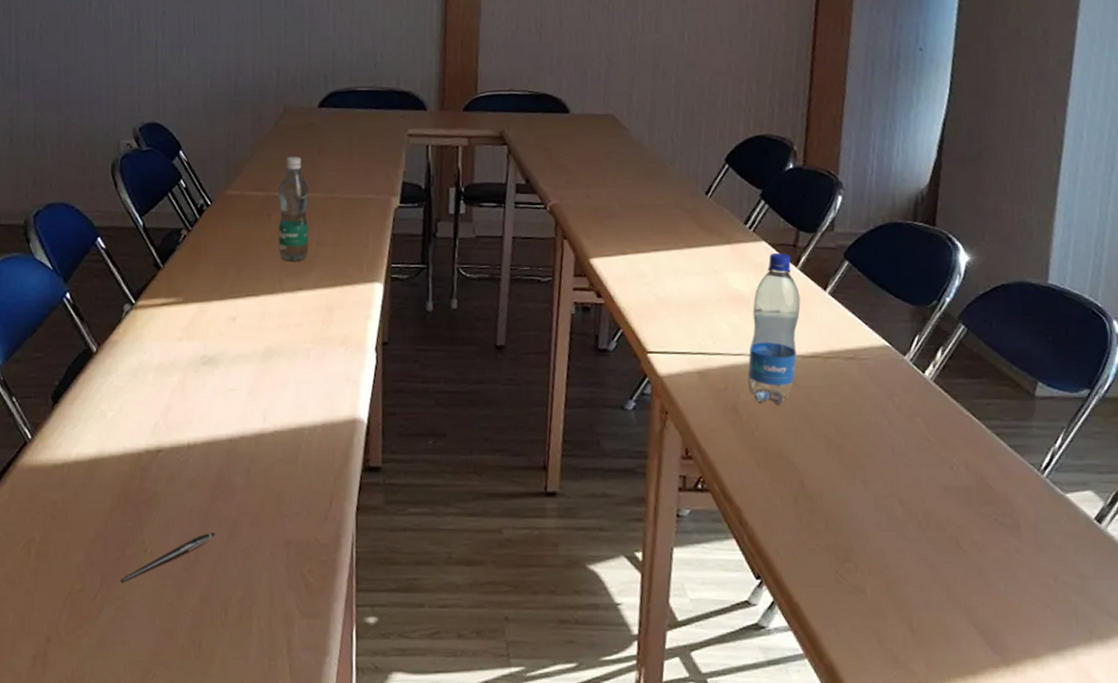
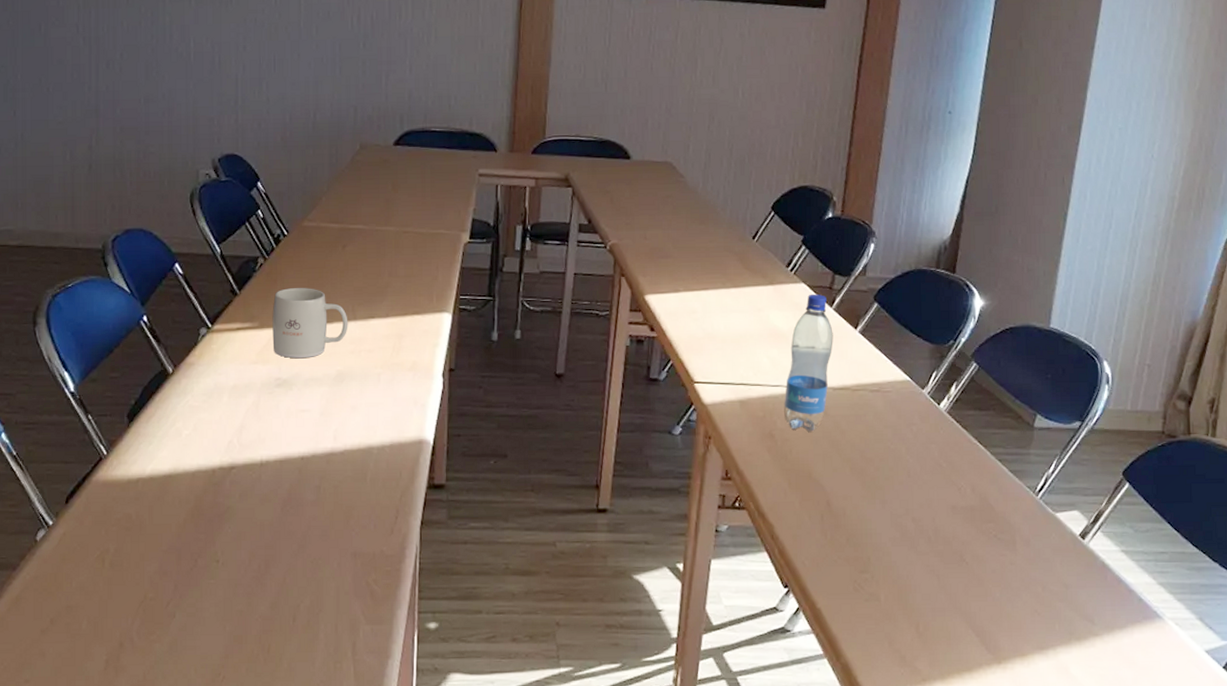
pen: present [120,533,215,583] -> none [192,545,286,591]
mug: none [197,259,276,335] -> present [272,288,348,359]
bottle: present [278,156,309,262] -> none [352,192,383,291]

